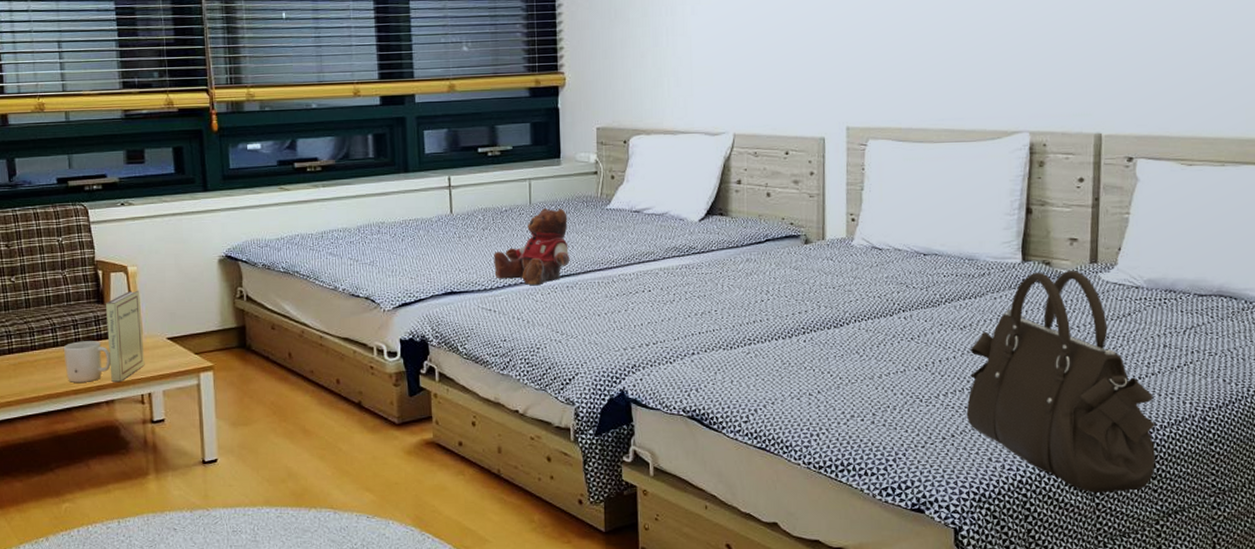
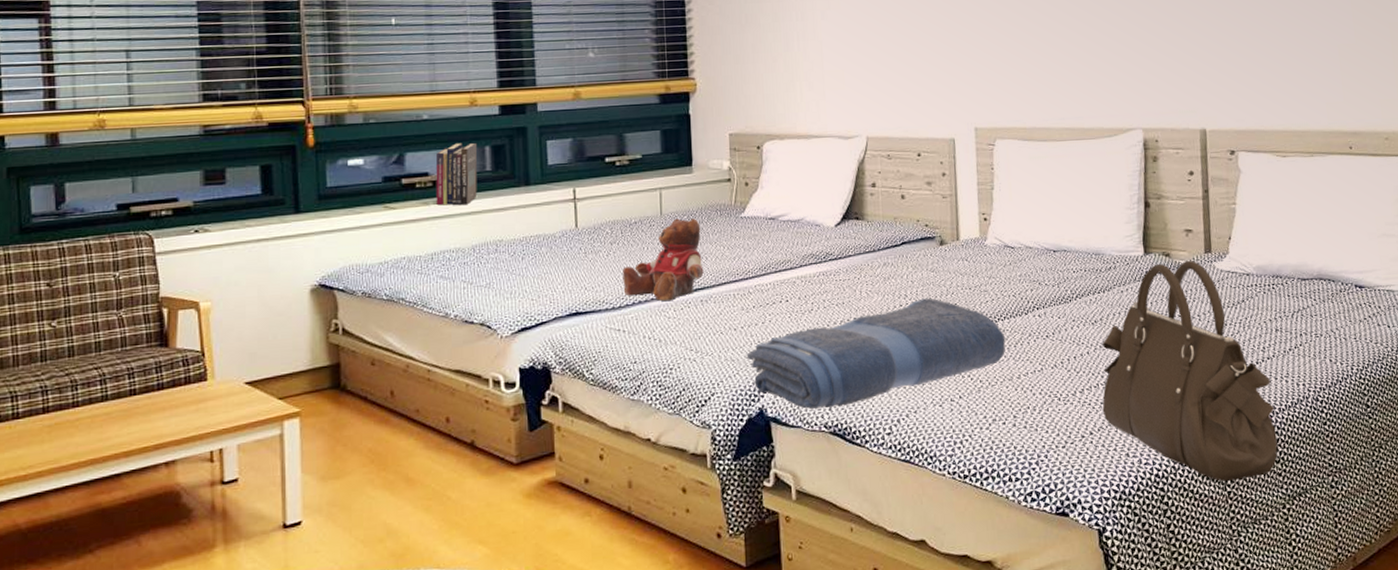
mug: present [63,341,111,382] -> none [114,391,173,443]
book: present [105,290,145,382] -> none [169,329,216,438]
books: none [324,131,361,189] -> present [435,143,478,206]
towel: none [609,295,868,394] -> present [746,298,1006,410]

